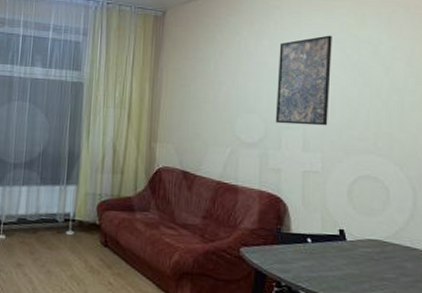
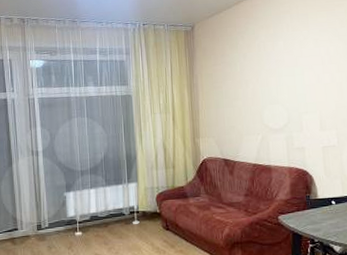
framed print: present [275,35,332,126] -> none [292,31,339,110]

